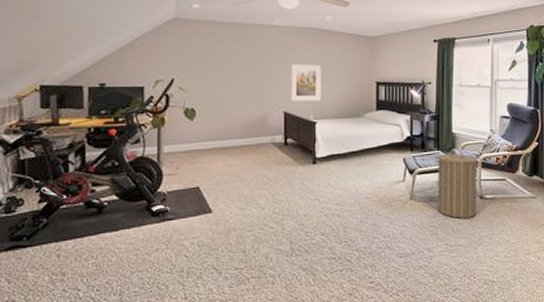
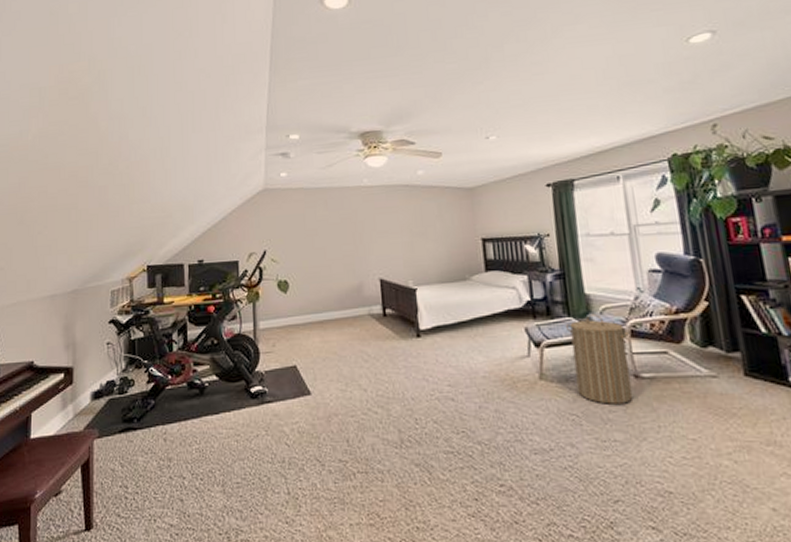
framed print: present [291,64,321,101] -> none [384,224,420,267]

